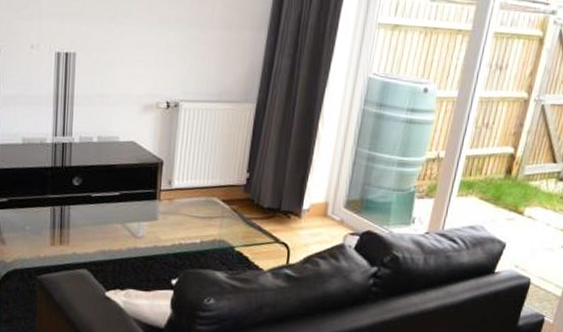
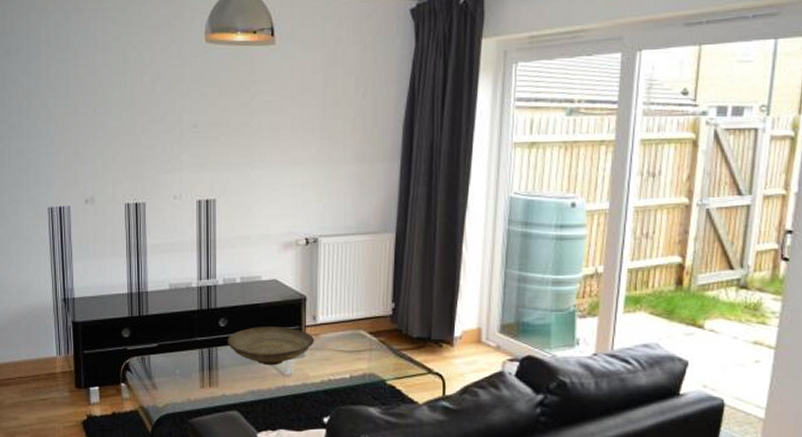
decorative bowl: none [81,187,169,227] -> present [228,327,315,366]

